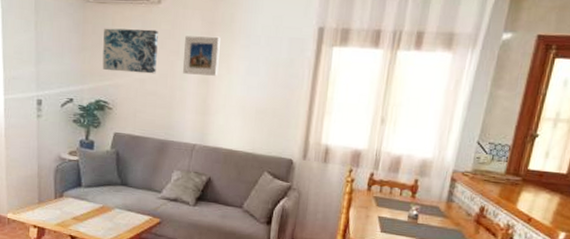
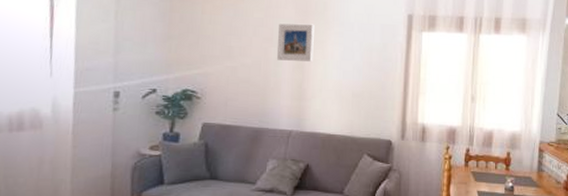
wall art: present [102,28,158,74] -> none [190,16,251,61]

